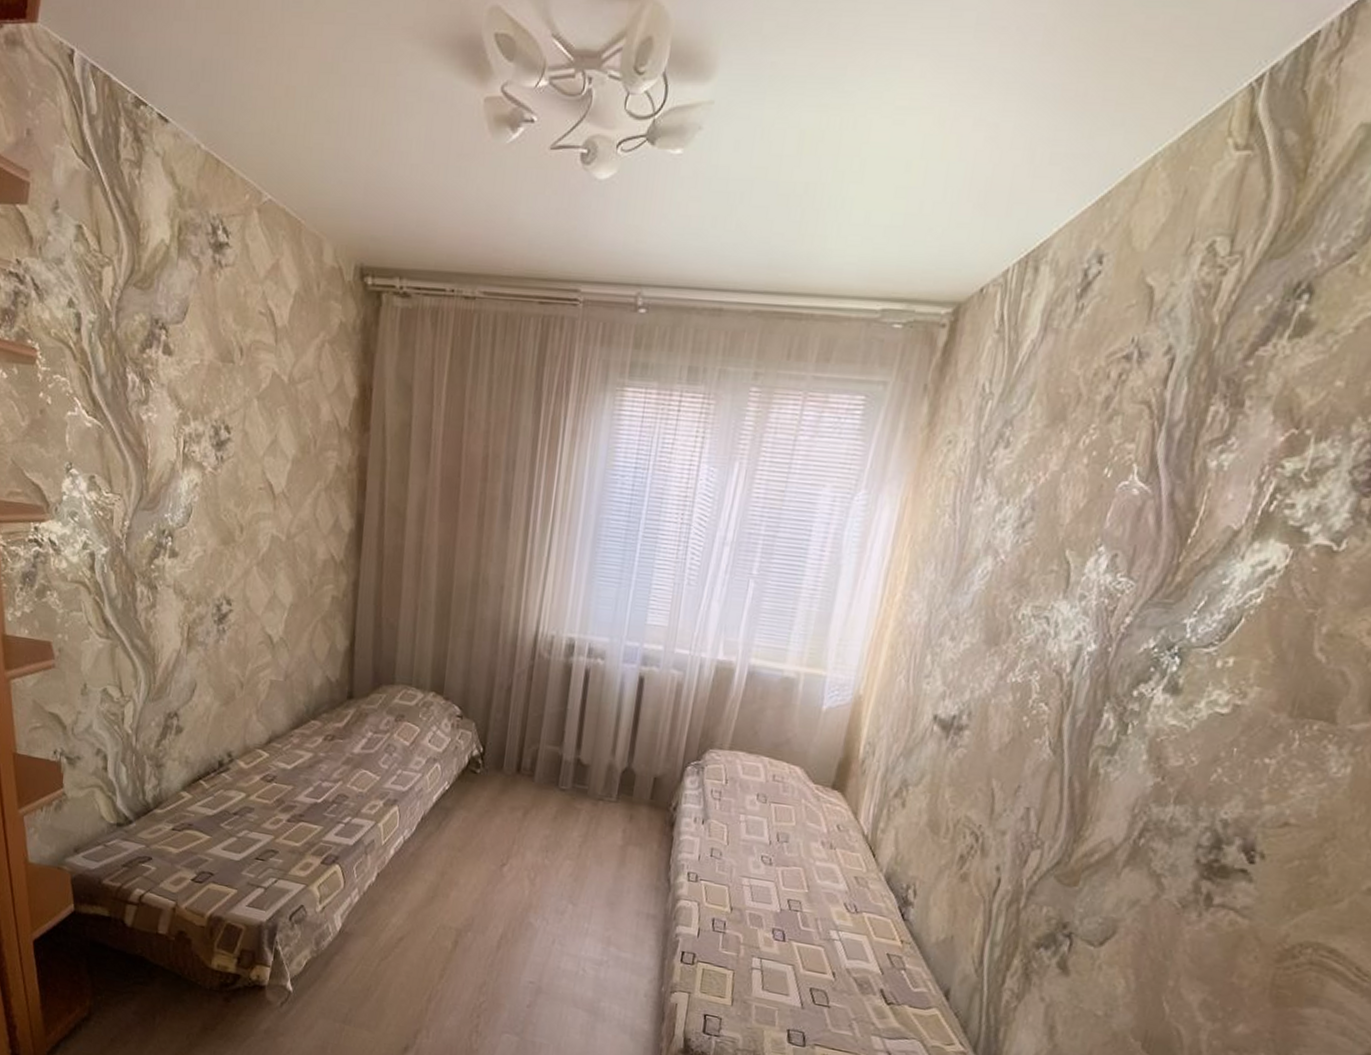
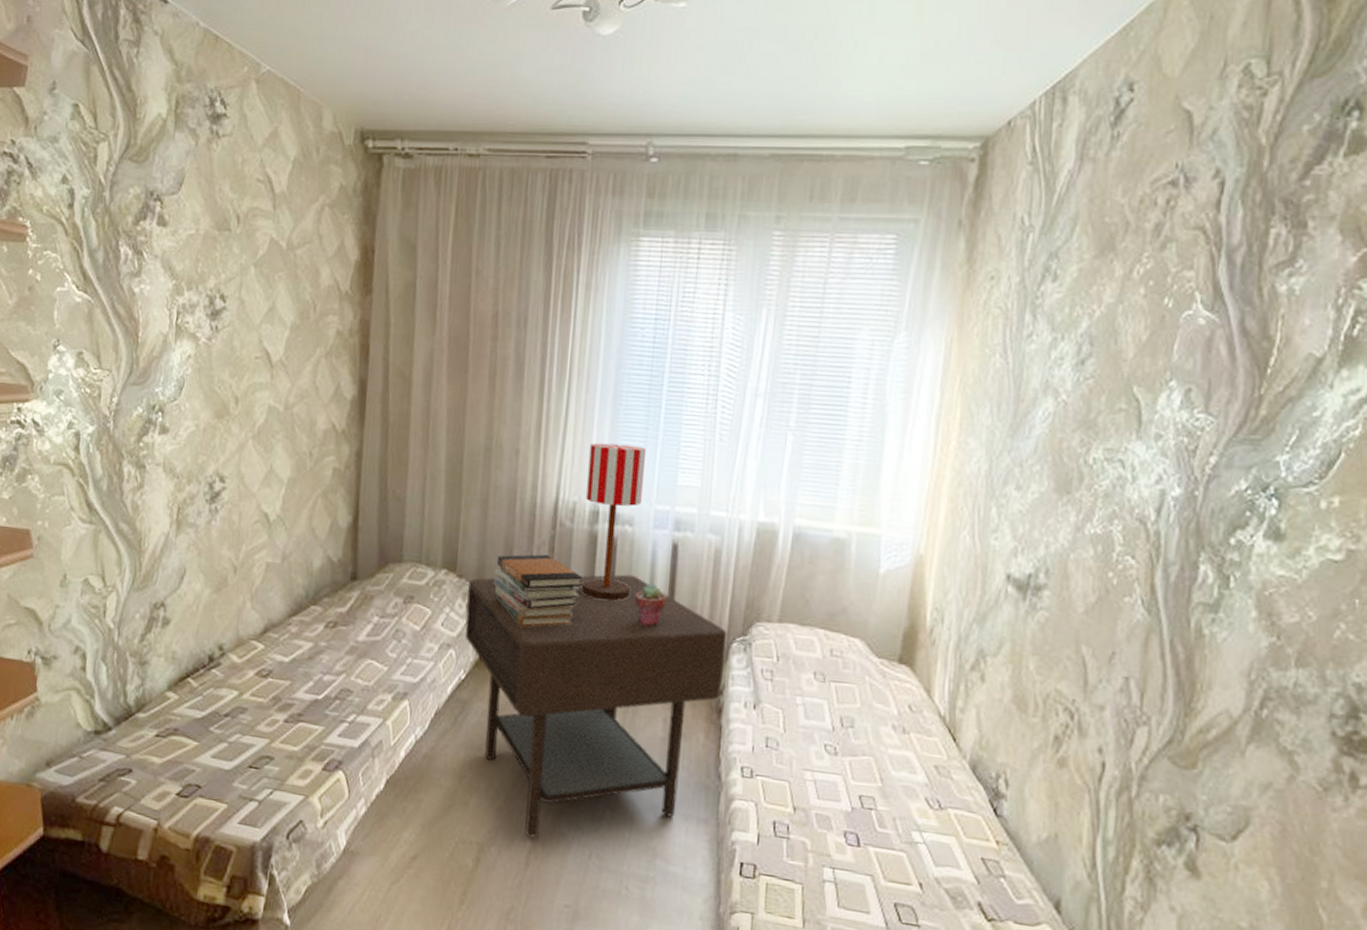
side table: none [449,701,683,927] -> present [464,574,727,839]
book stack: none [477,681,558,746] -> present [494,554,583,627]
table lamp: none [556,582,620,726] -> present [582,442,646,601]
potted succulent: none [602,711,631,750] -> present [634,583,666,627]

